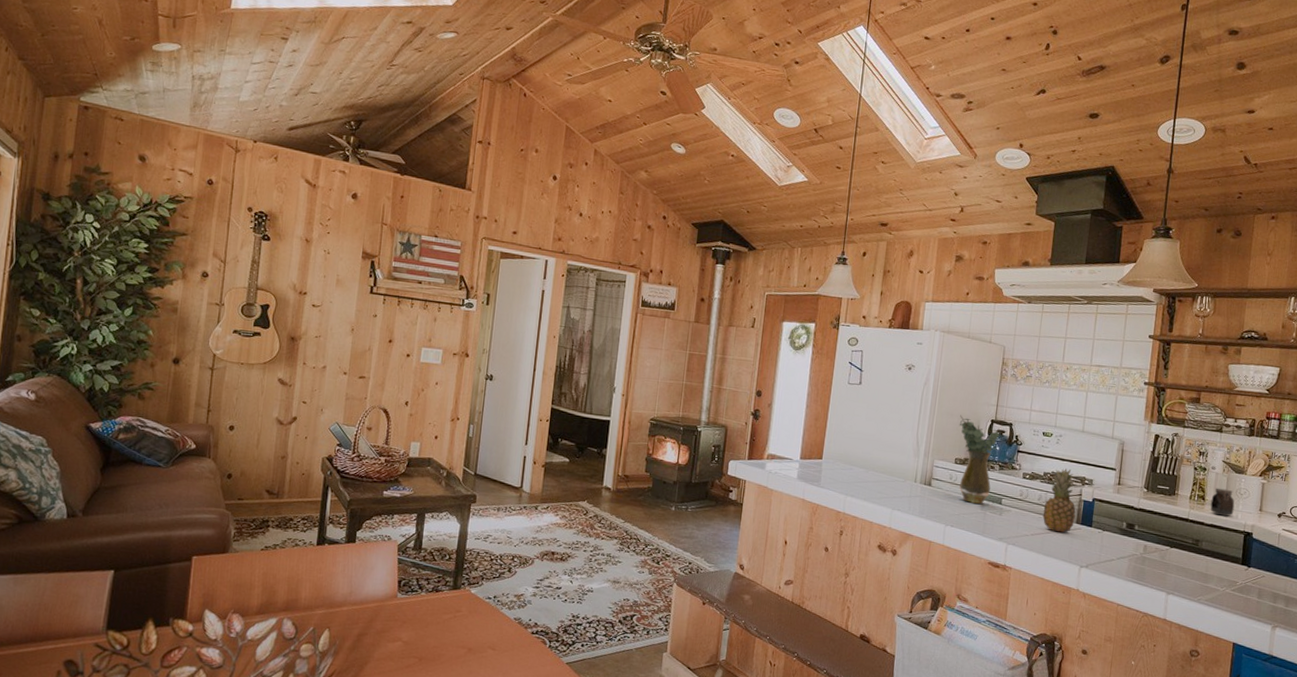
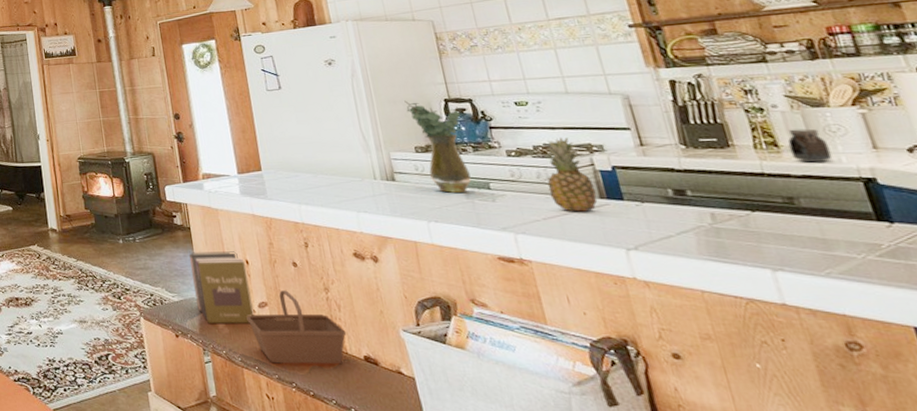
books: none [729,527,784,598] -> present [188,251,254,323]
basket: none [771,571,852,640] -> present [246,290,347,365]

